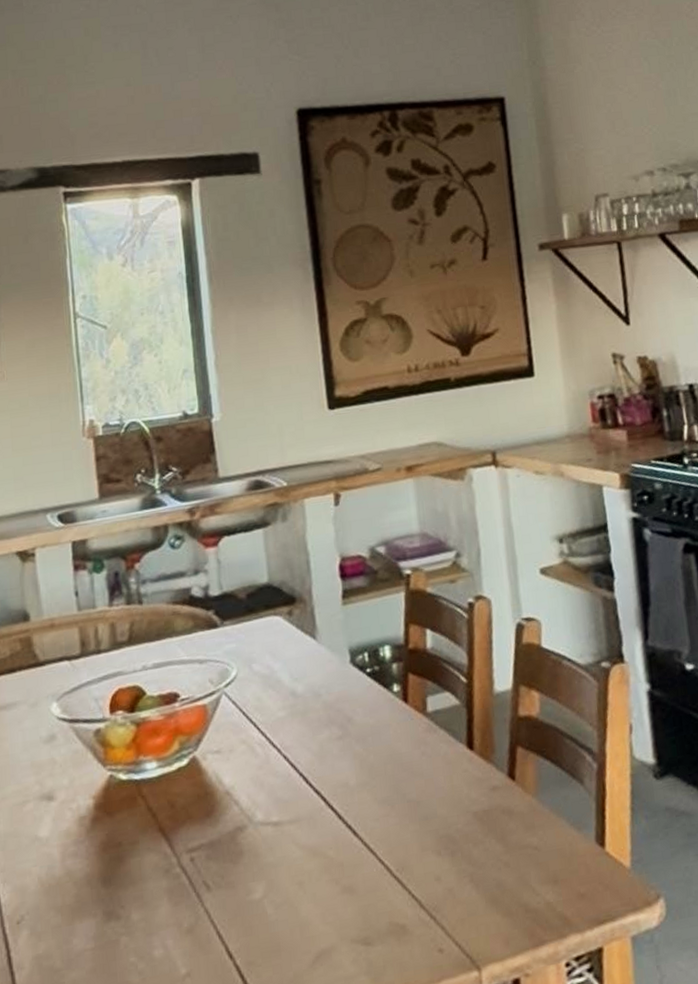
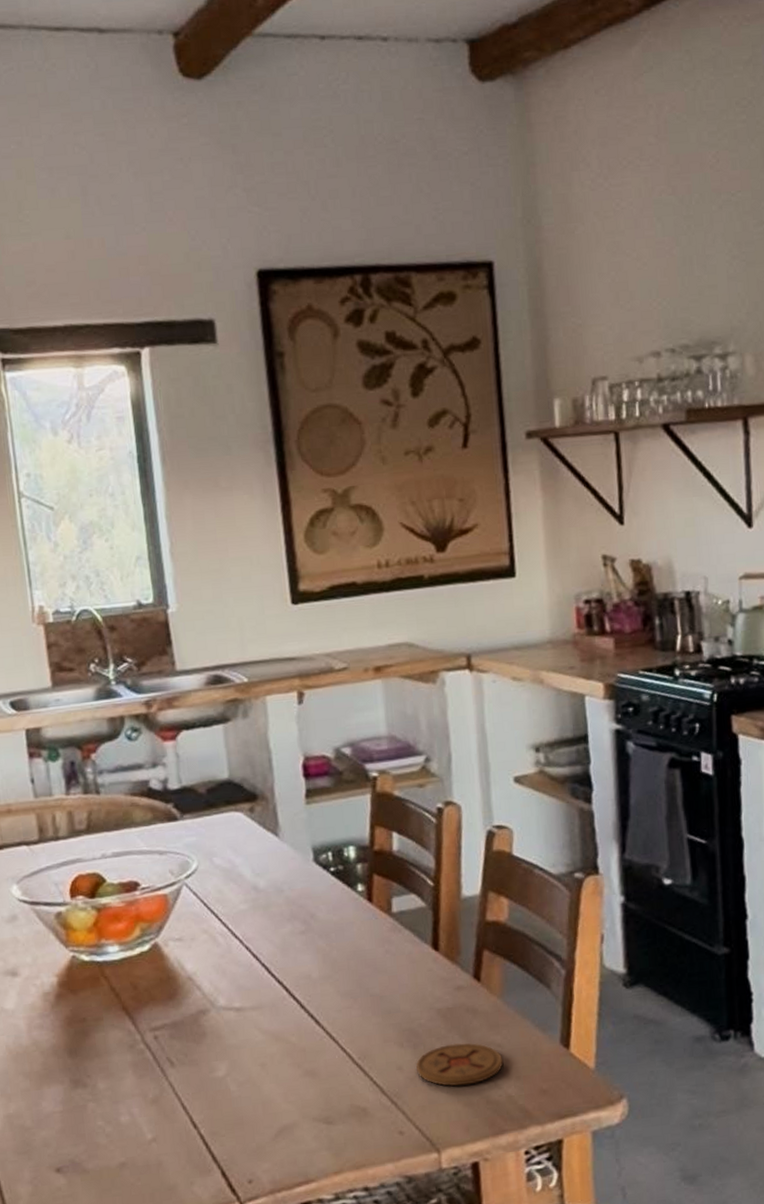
coaster: none [454,847,540,896] -> present [416,1043,503,1087]

